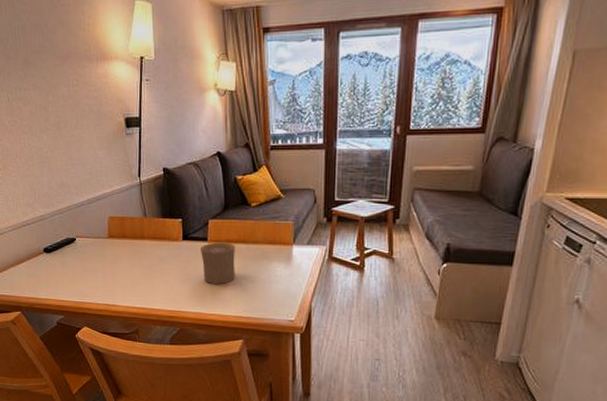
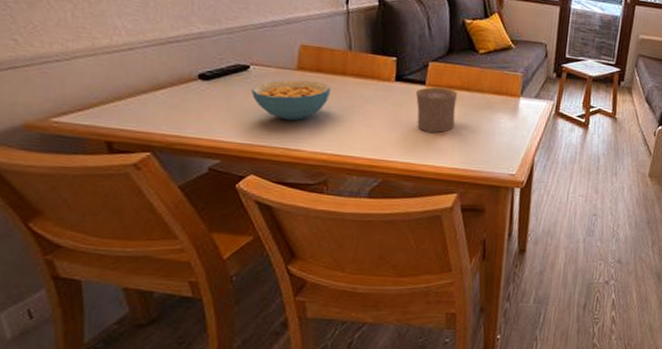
cereal bowl: none [78,246,134,281] -> present [250,79,330,121]

